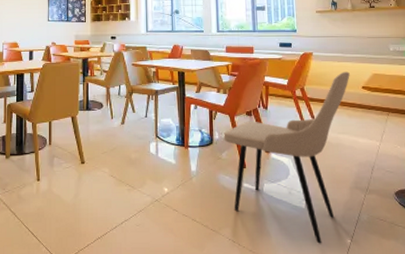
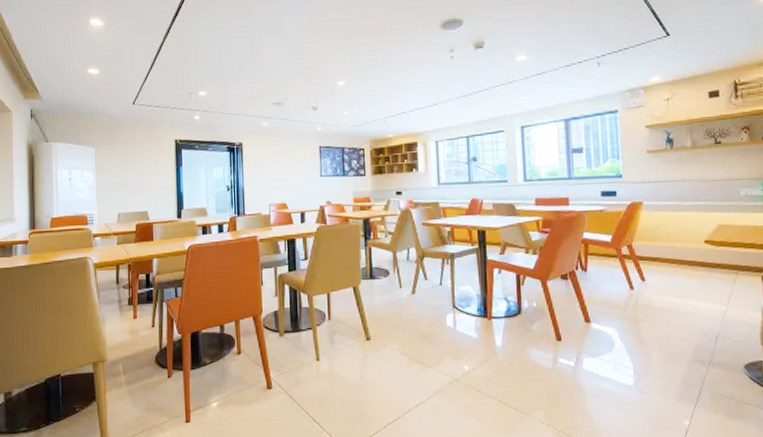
dining chair: present [224,71,350,244] -> none [534,223,689,426]

